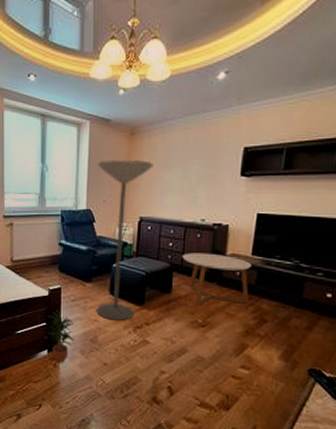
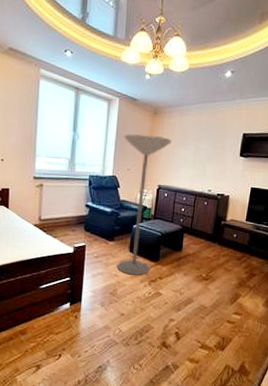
potted plant: present [48,310,74,362] -> none [71,265,96,314]
coffee table: present [182,252,252,306] -> none [191,217,245,263]

